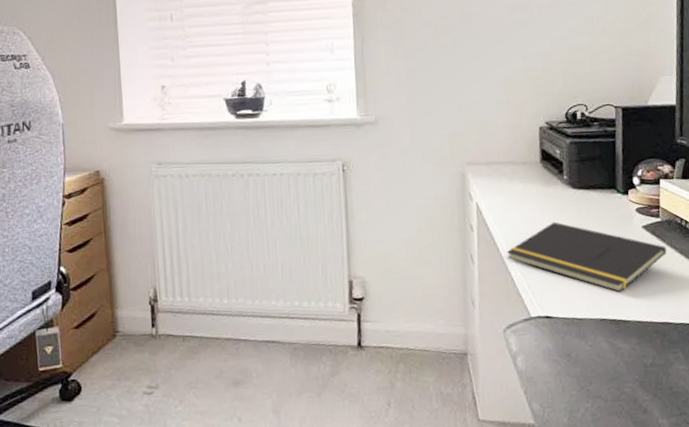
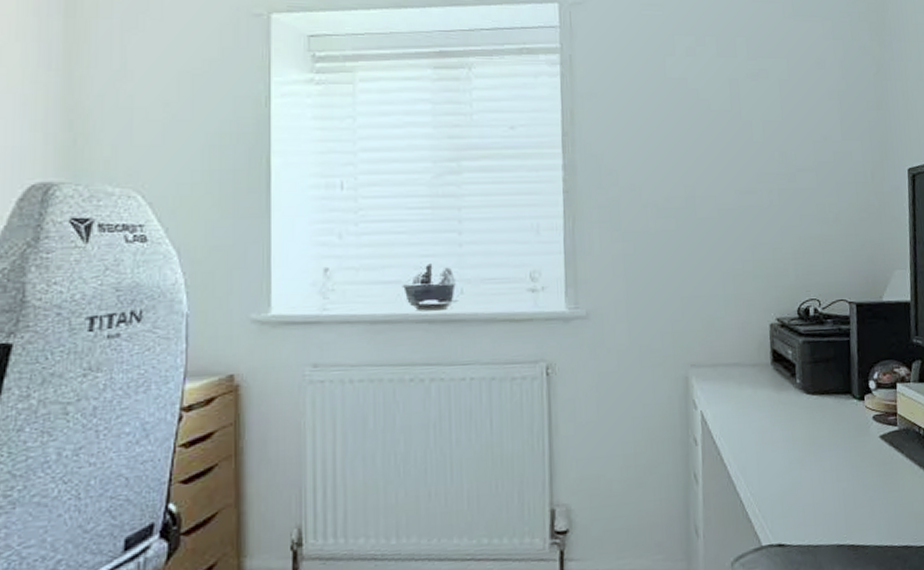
notepad: present [506,221,666,293] -> none [734,432,905,513]

